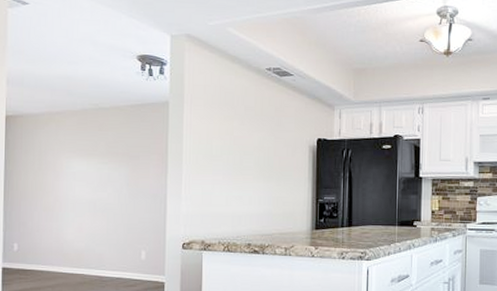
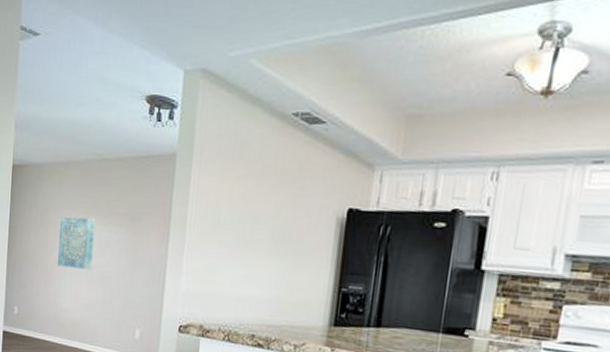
wall art: none [58,158,95,204] -> present [57,216,95,270]

